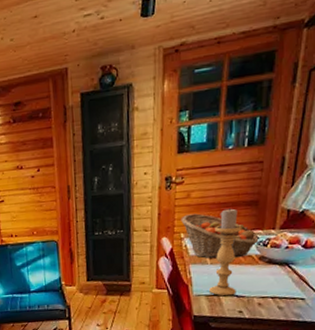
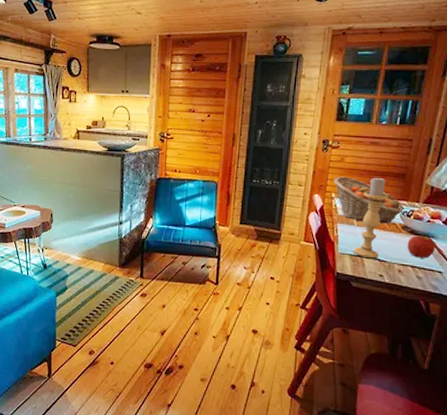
apple: none [265,262,296,288] -> present [407,235,435,258]

